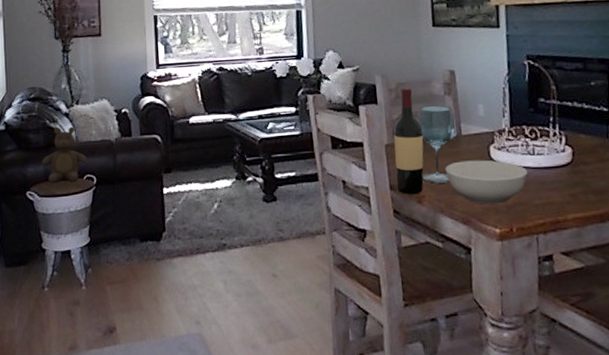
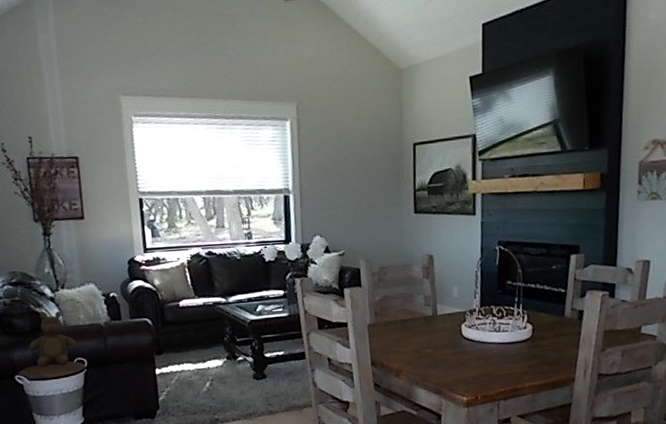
wine bottle: present [393,87,424,195] -> none [375,271,403,370]
wine glass: present [417,105,458,183] -> none [397,287,434,359]
bowl: present [445,160,528,205] -> none [421,337,494,377]

